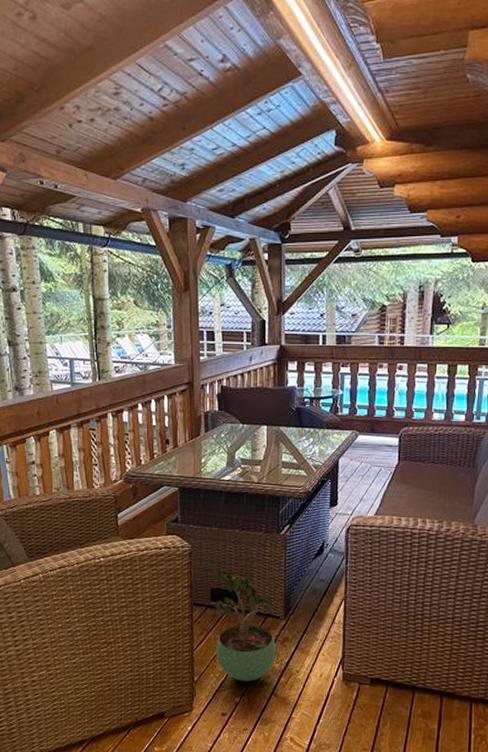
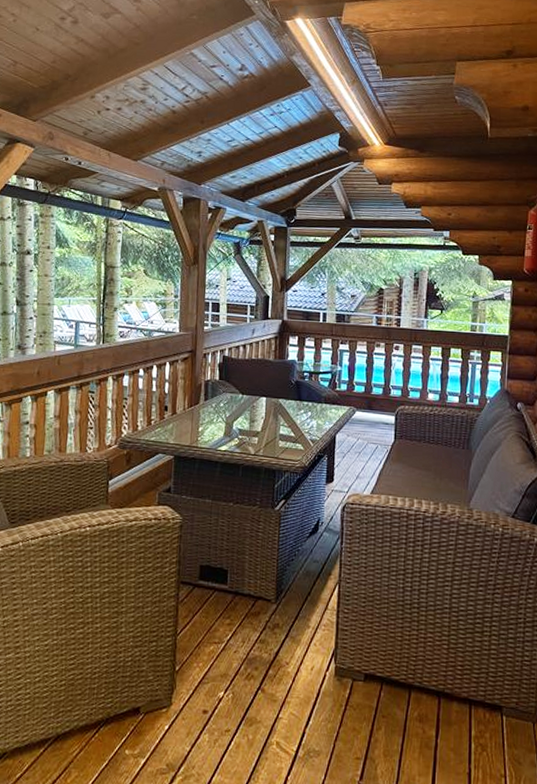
potted plant: present [213,568,276,681] -> none [201,544,265,673]

